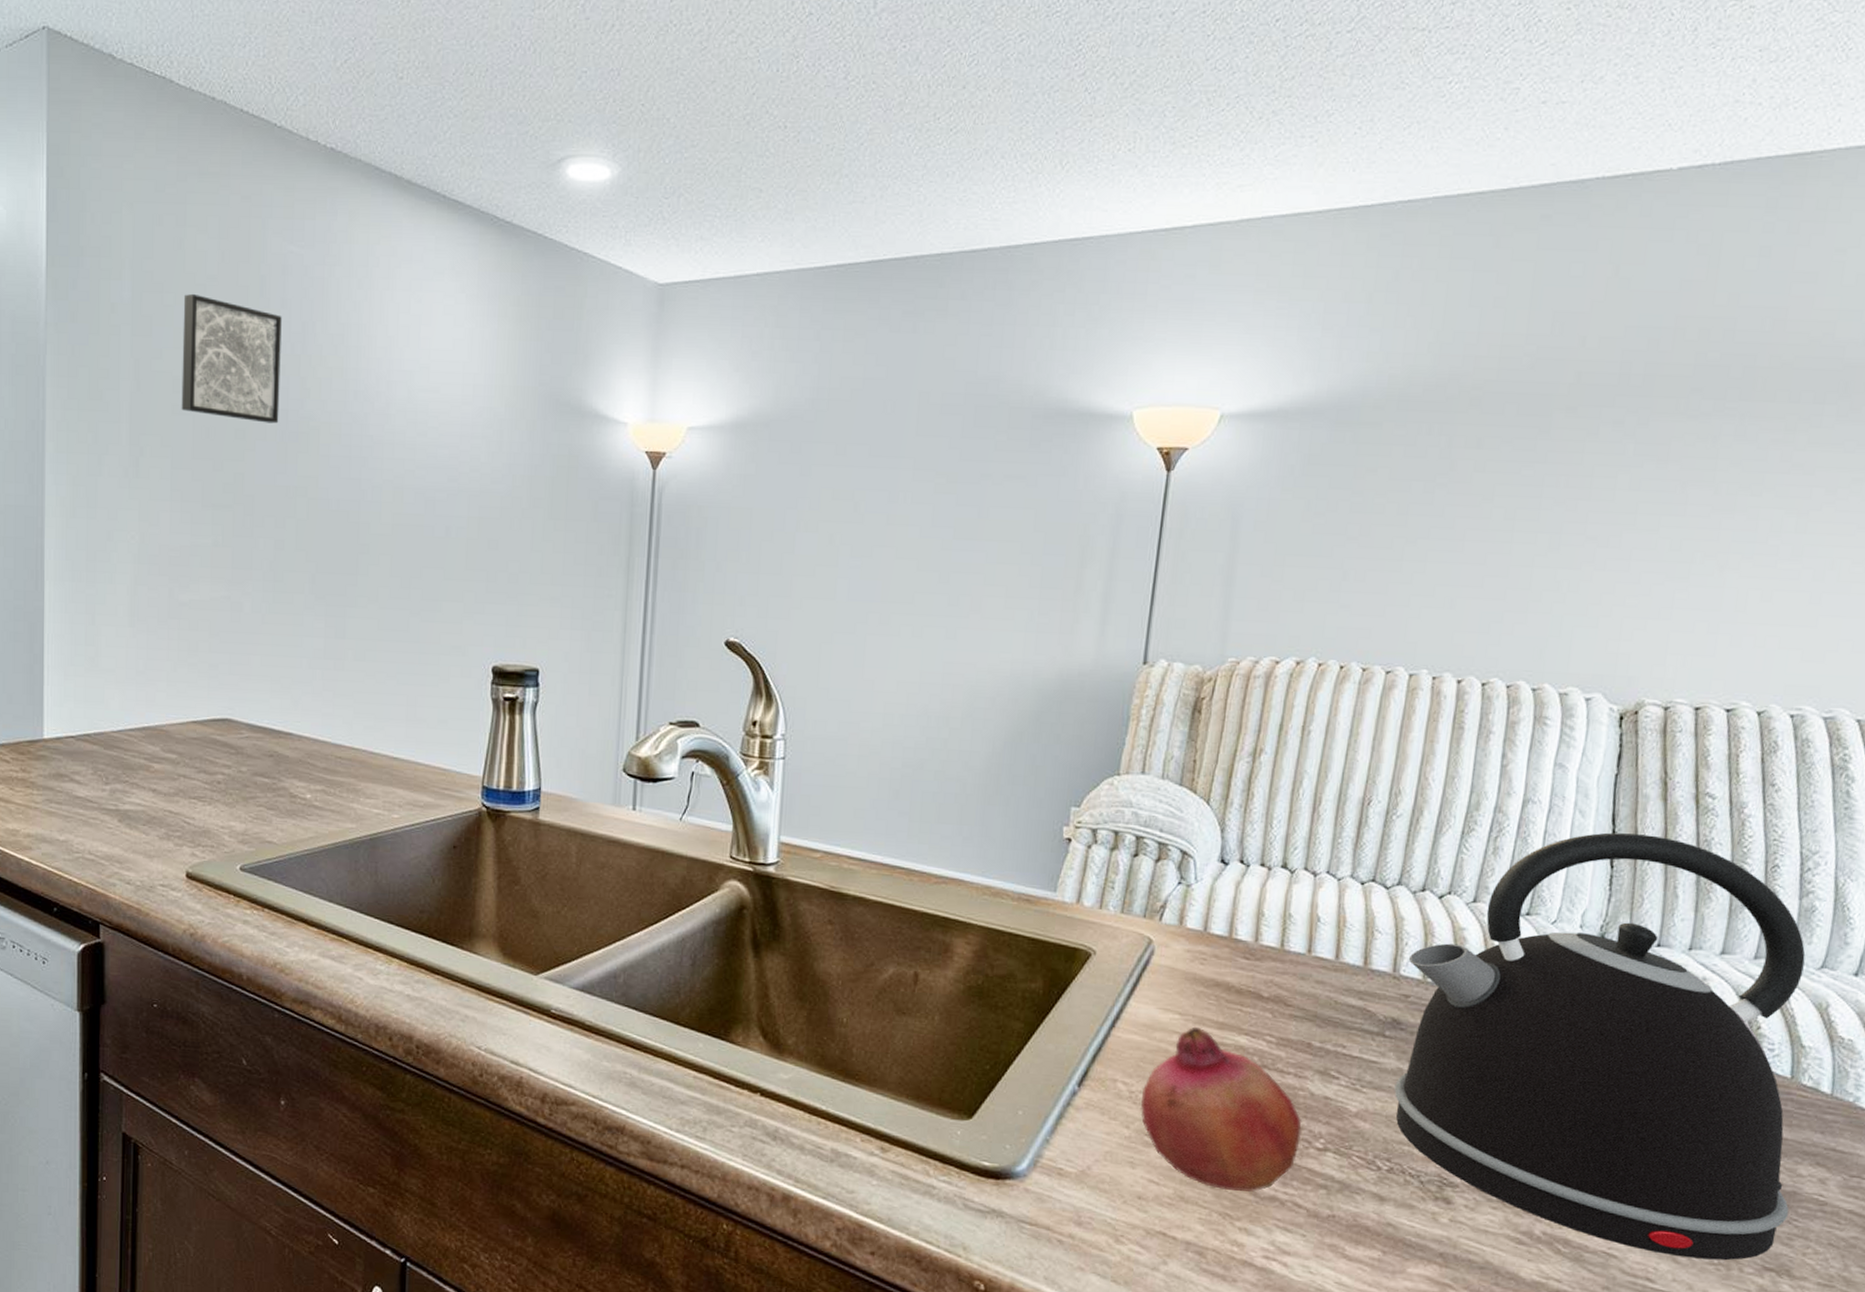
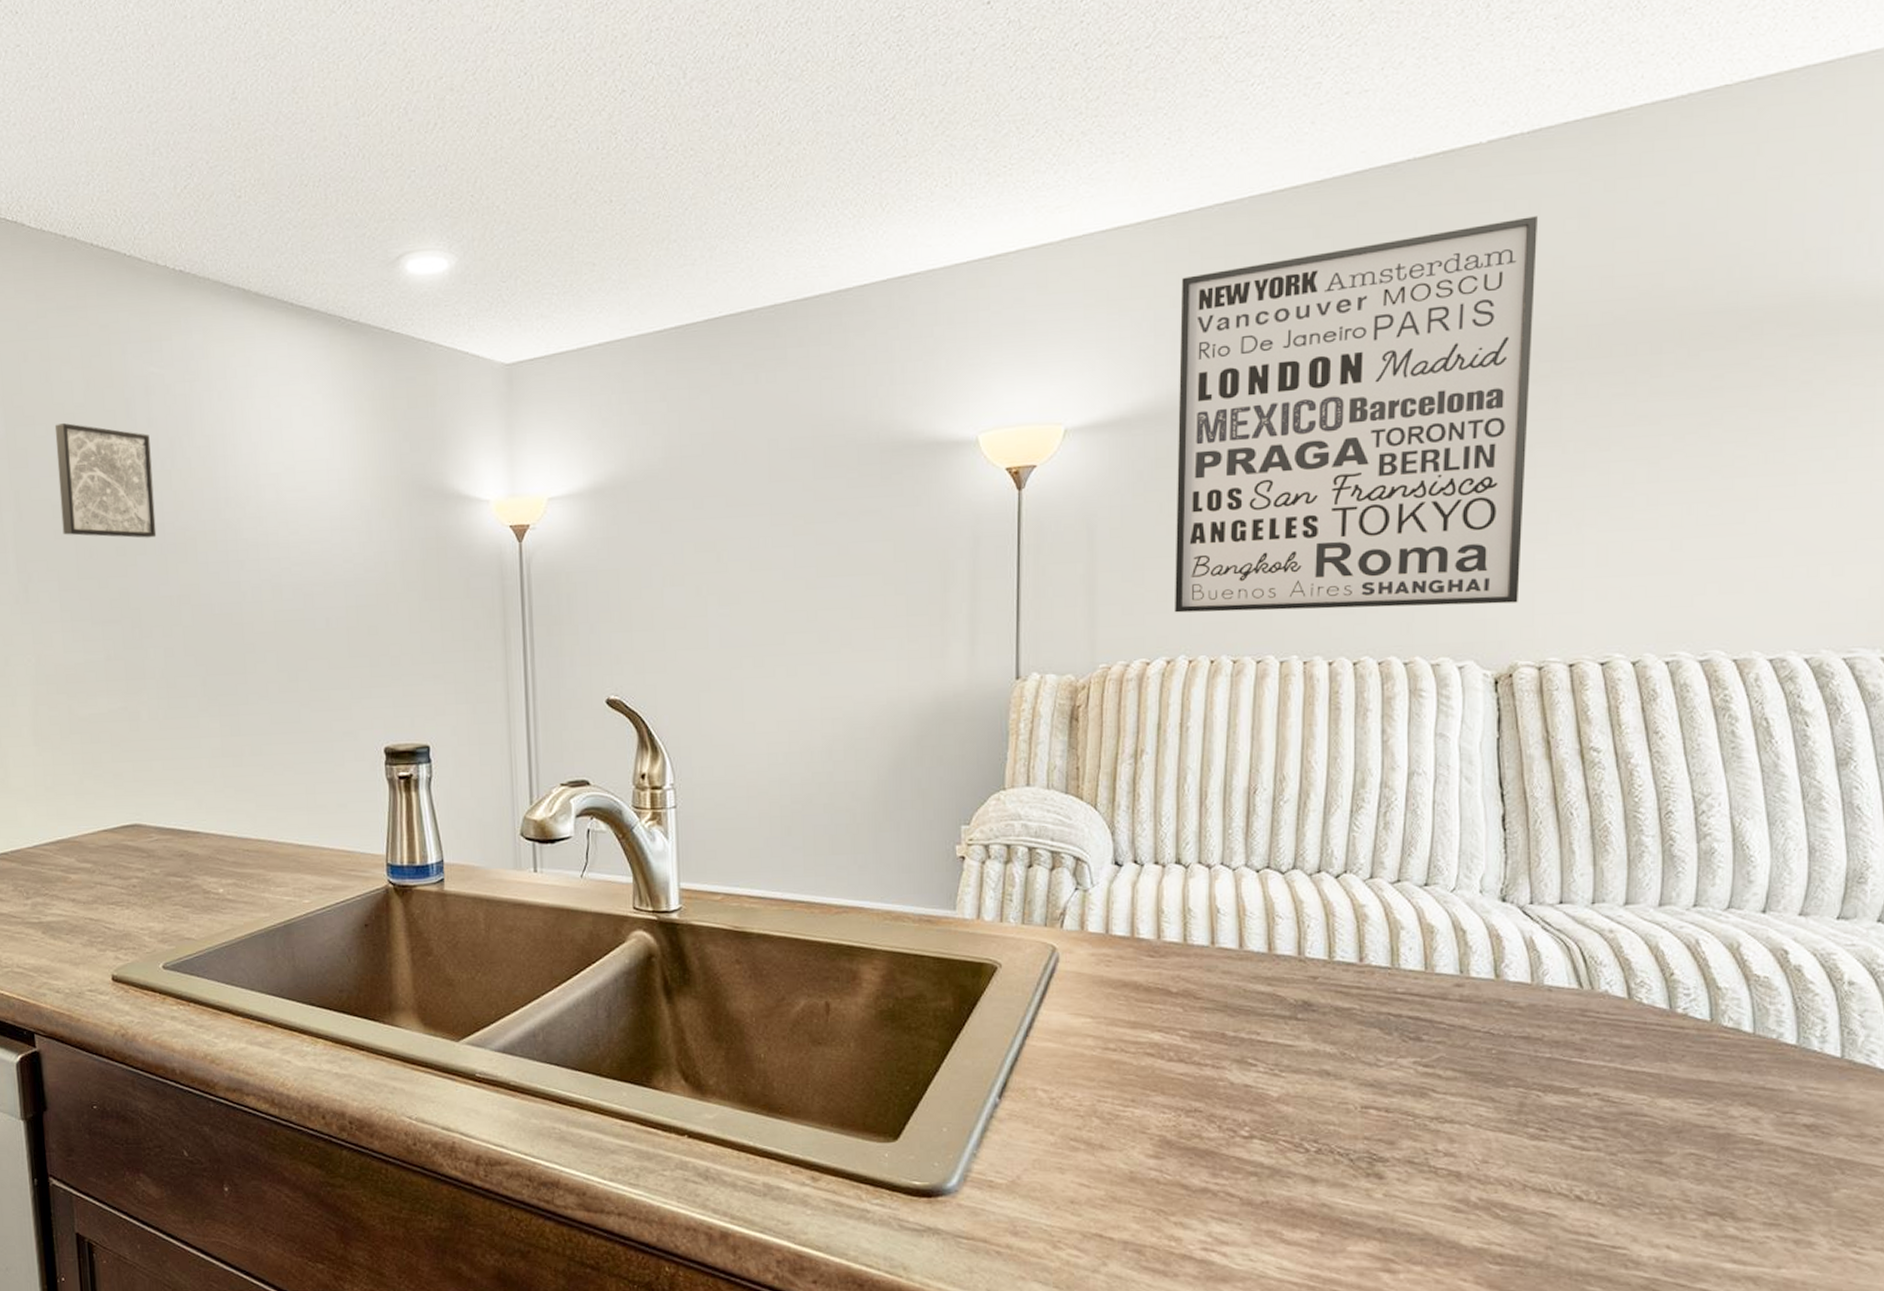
fruit: present [1140,1026,1302,1192] -> none [1063,1028,1225,1187]
wall art: none [1310,250,1719,640] -> present [1175,216,1537,613]
kettle: present [1394,832,1806,1261] -> none [1312,794,1726,1210]

